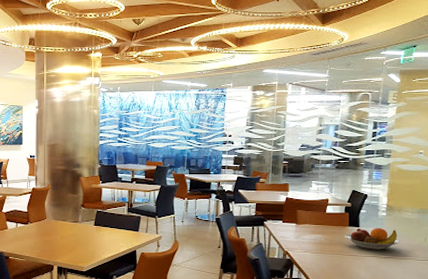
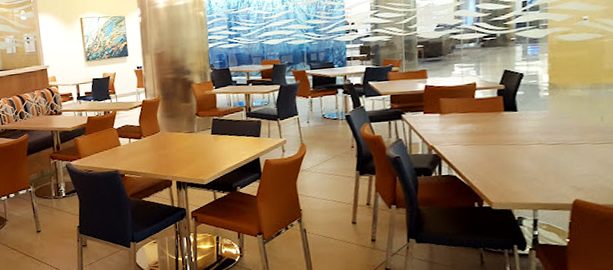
fruit bowl: present [345,227,400,250] -> none [500,110,570,137]

